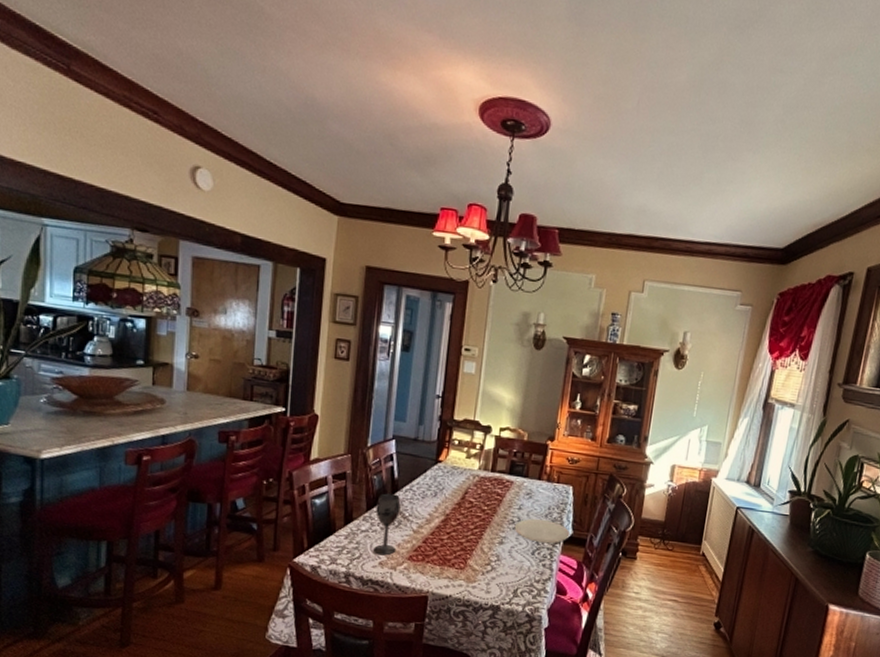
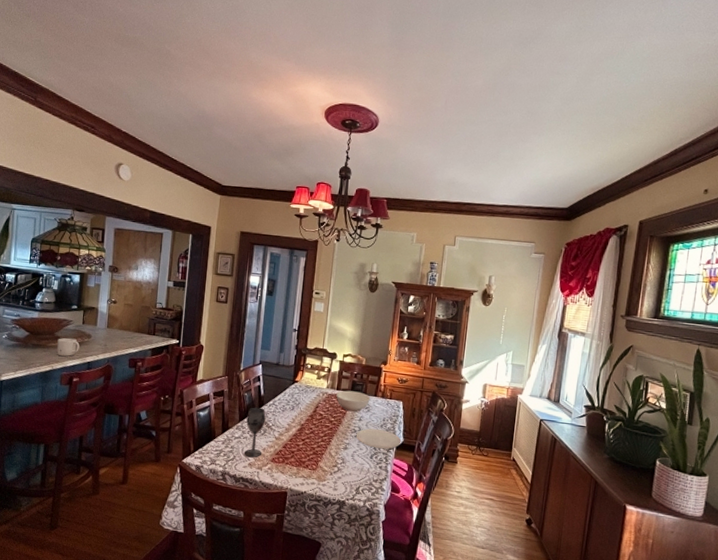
mug: none [118,403,150,428] -> present [56,337,80,357]
bowl: none [490,472,534,499] -> present [336,390,371,412]

